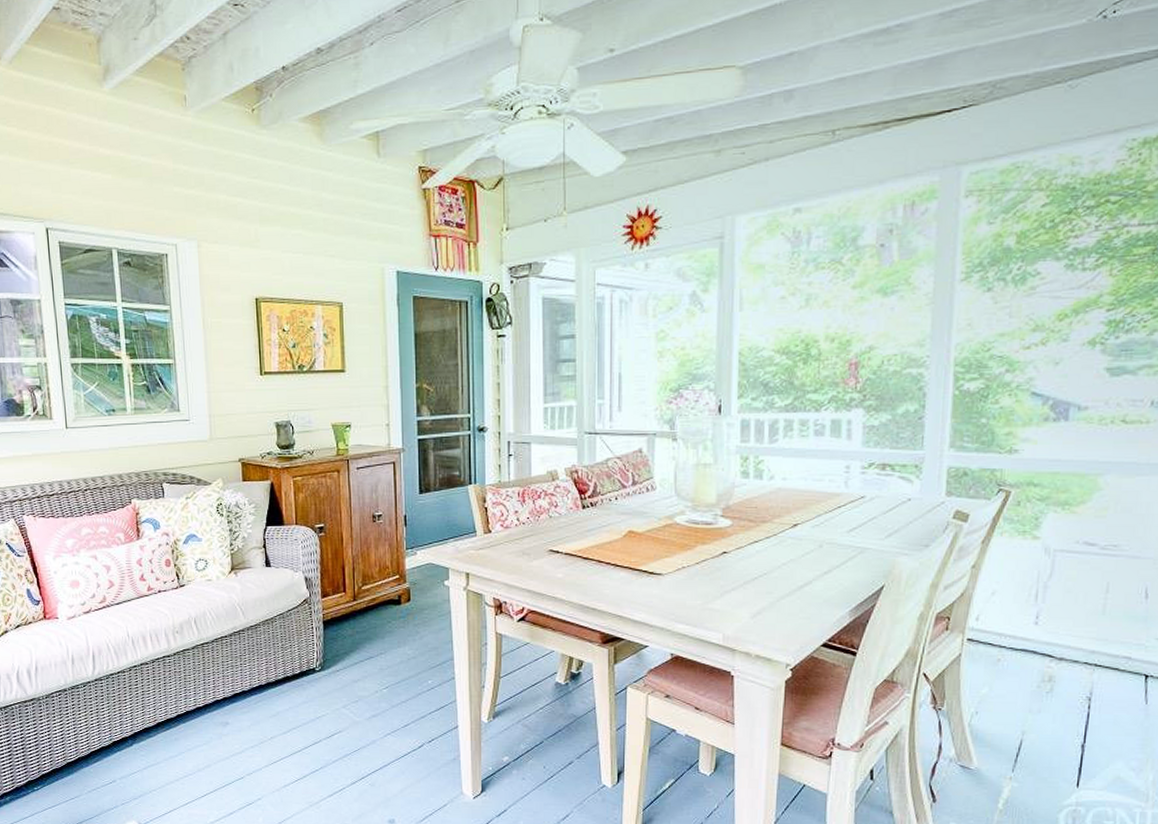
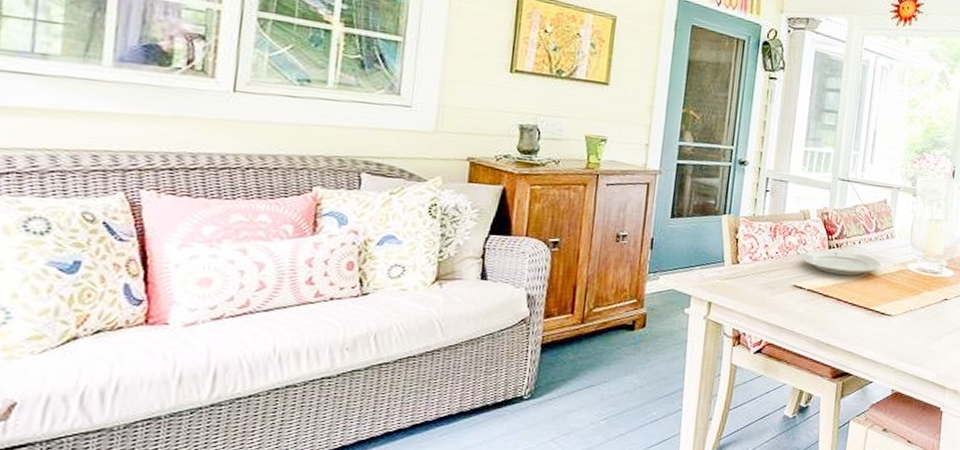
plate: none [553,510,643,535] -> present [800,250,881,276]

